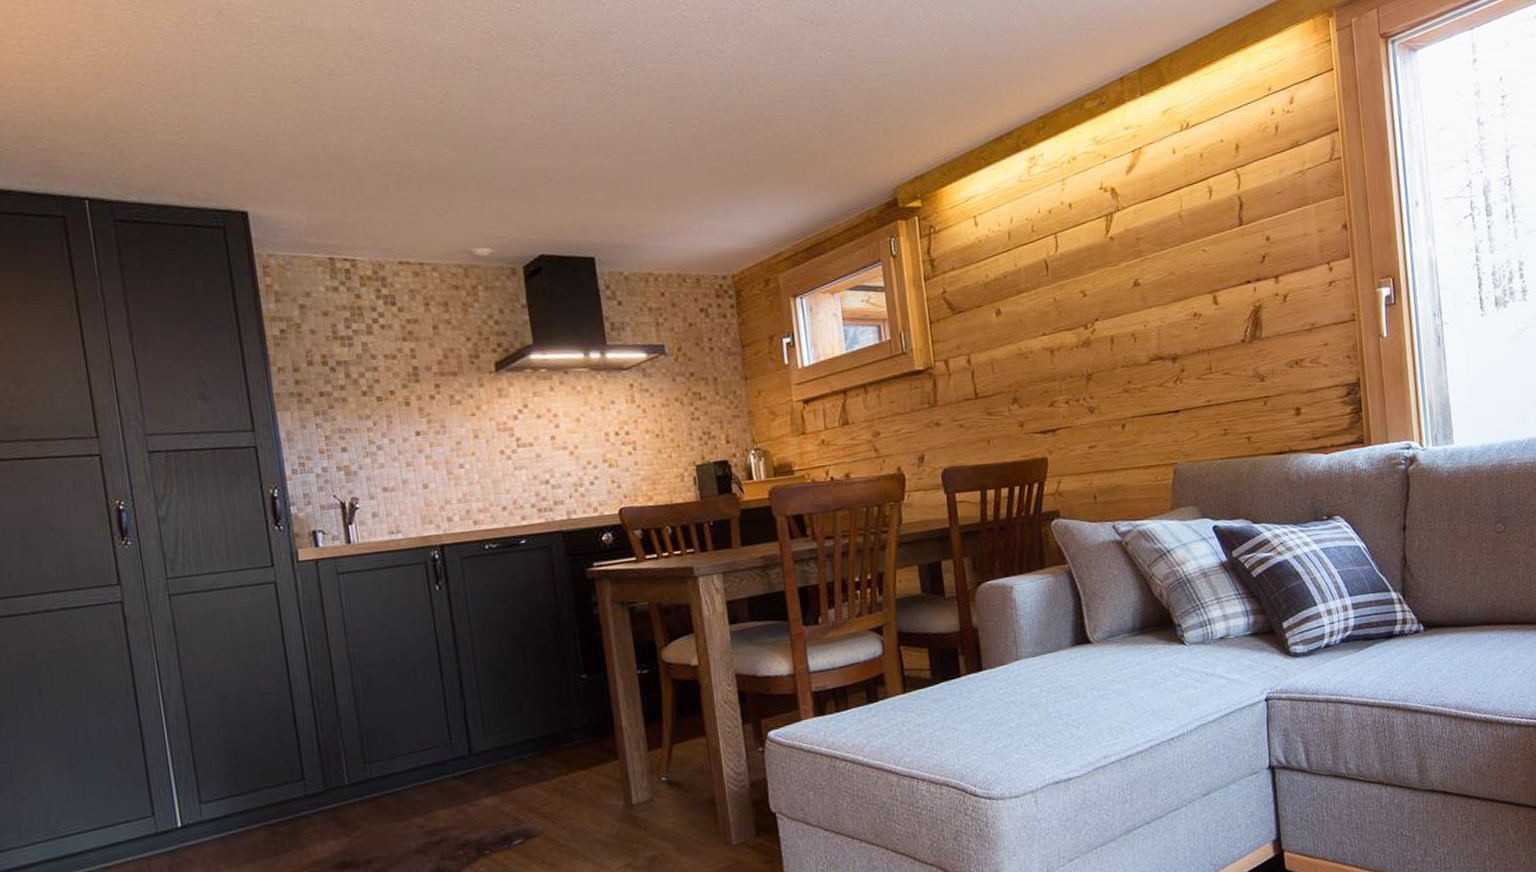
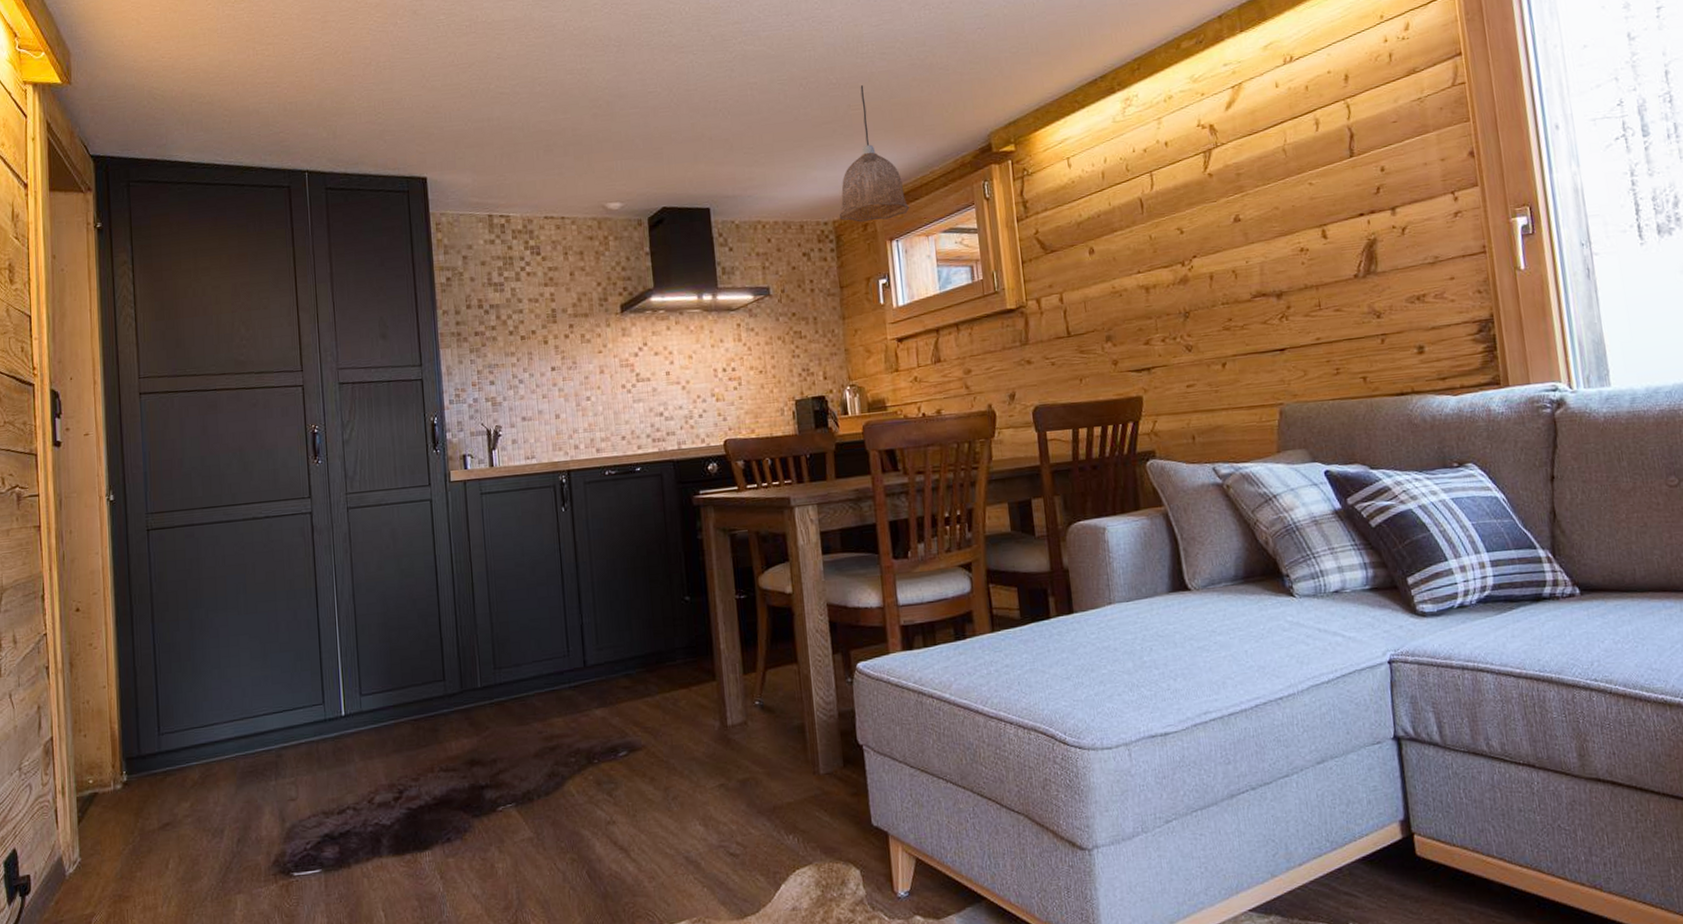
pendant lamp: none [738,129,814,277] -> present [839,85,910,222]

